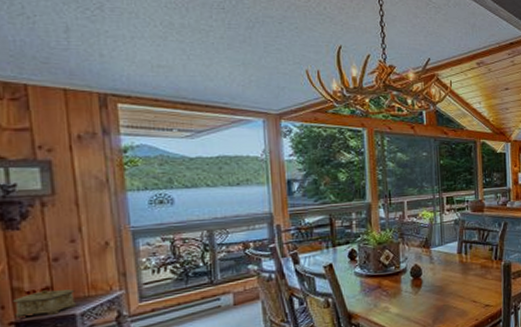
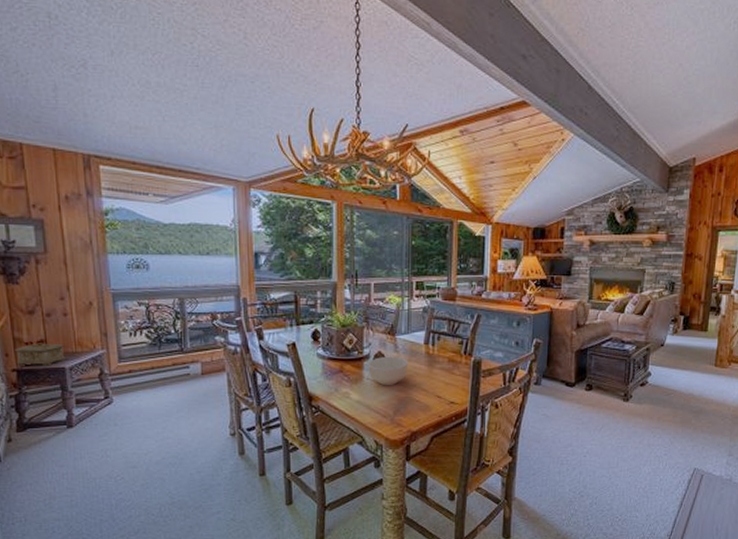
bowl: none [405,267,444,297] -> present [368,356,409,386]

